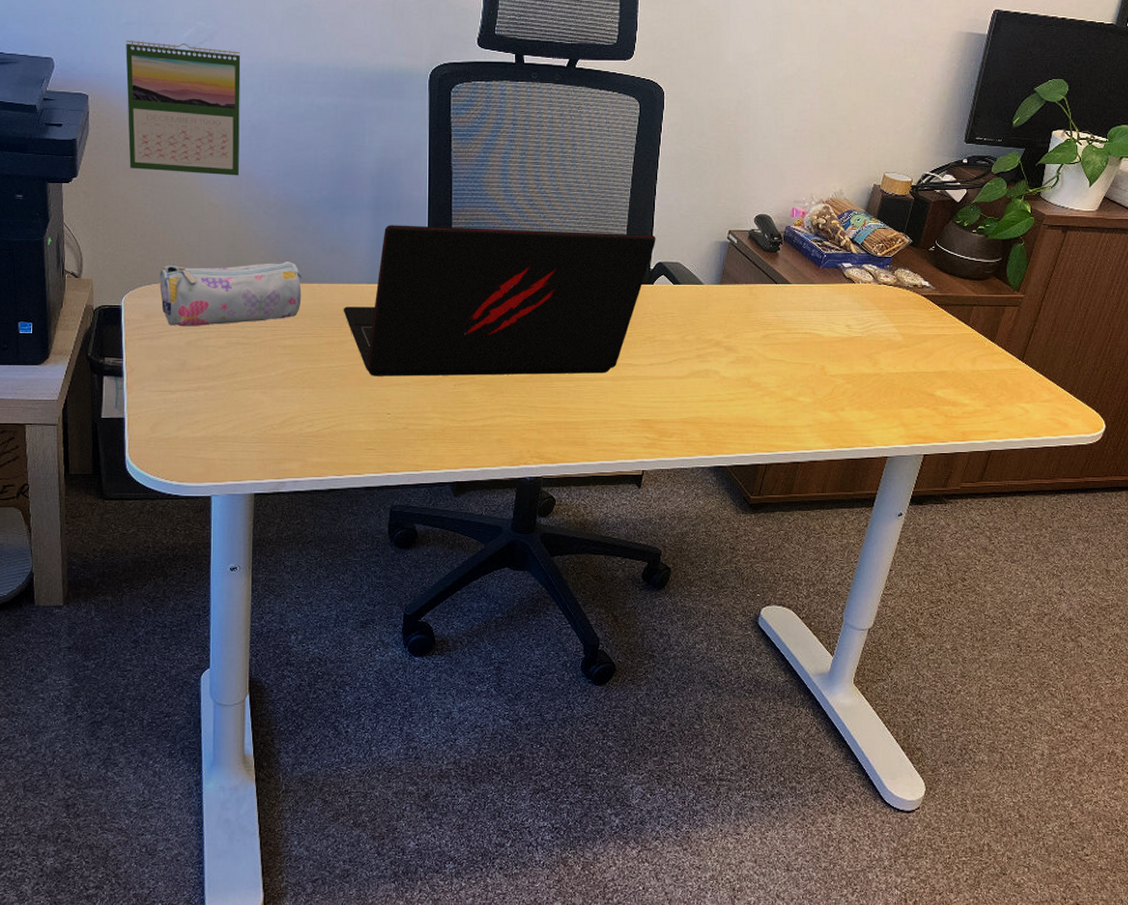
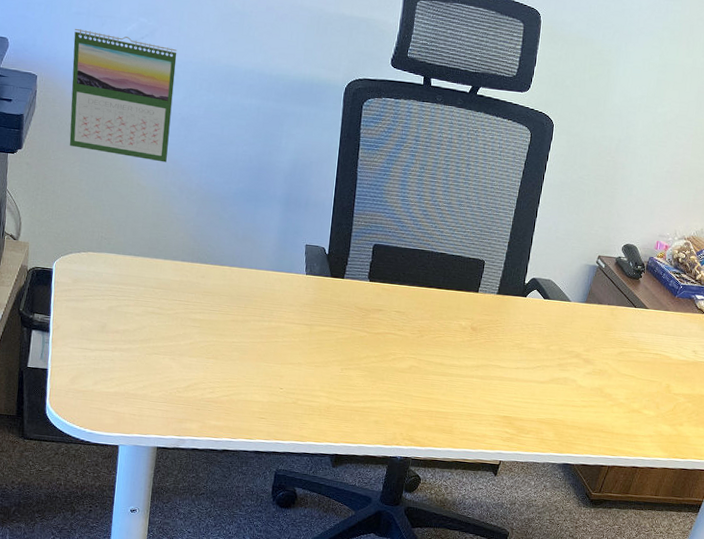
pencil case: present [159,260,302,327] -> none [88,237,215,295]
laptop: present [343,225,656,377] -> none [249,220,533,372]

